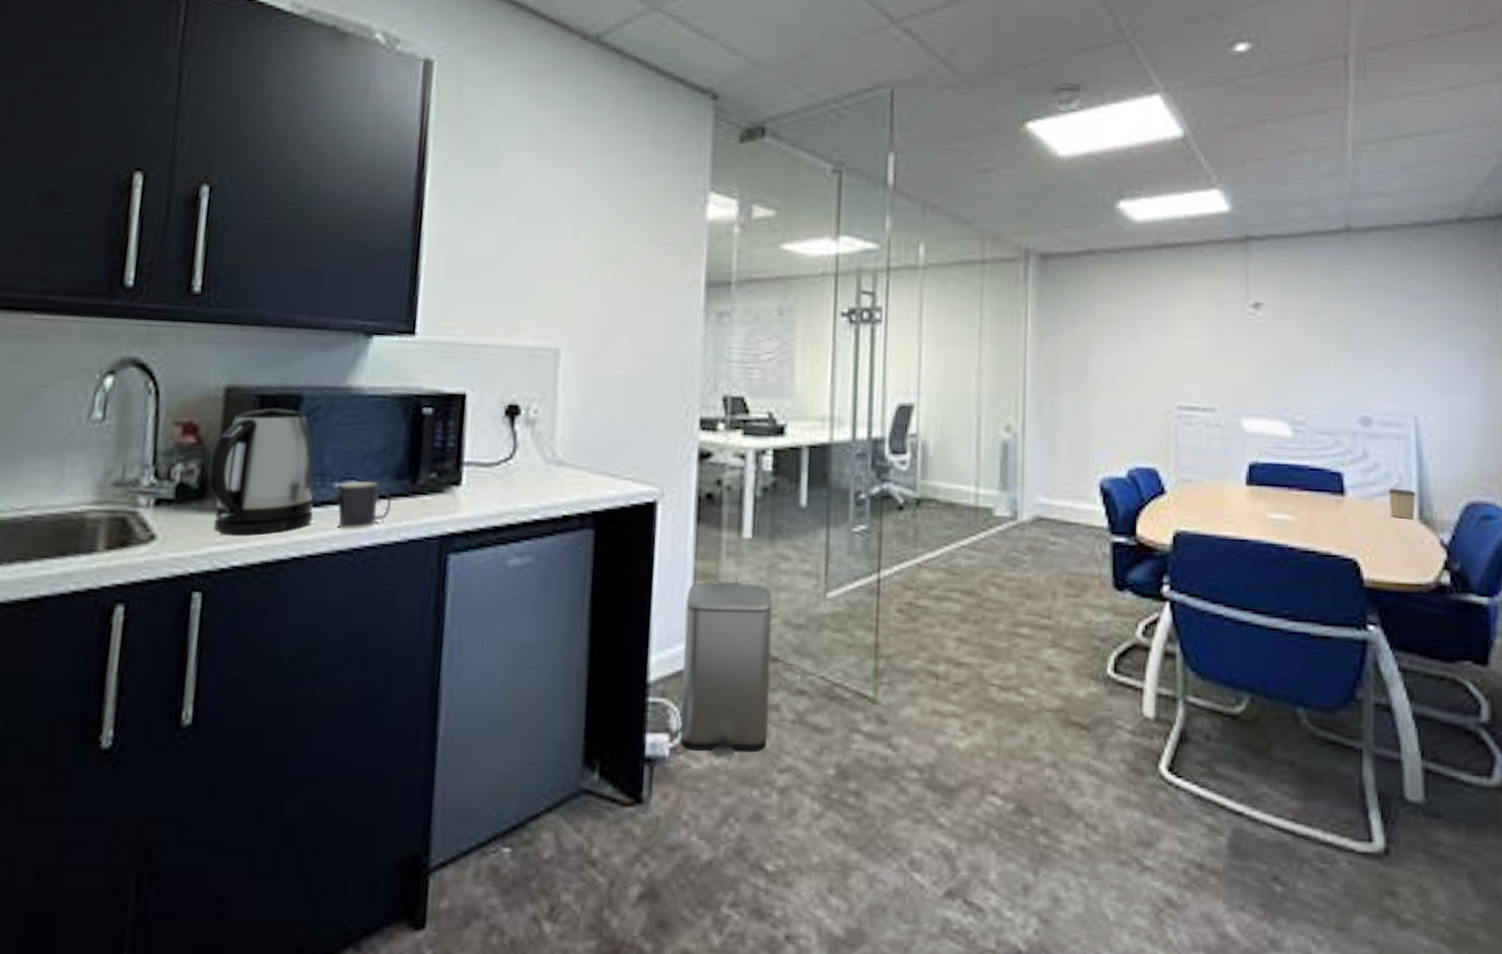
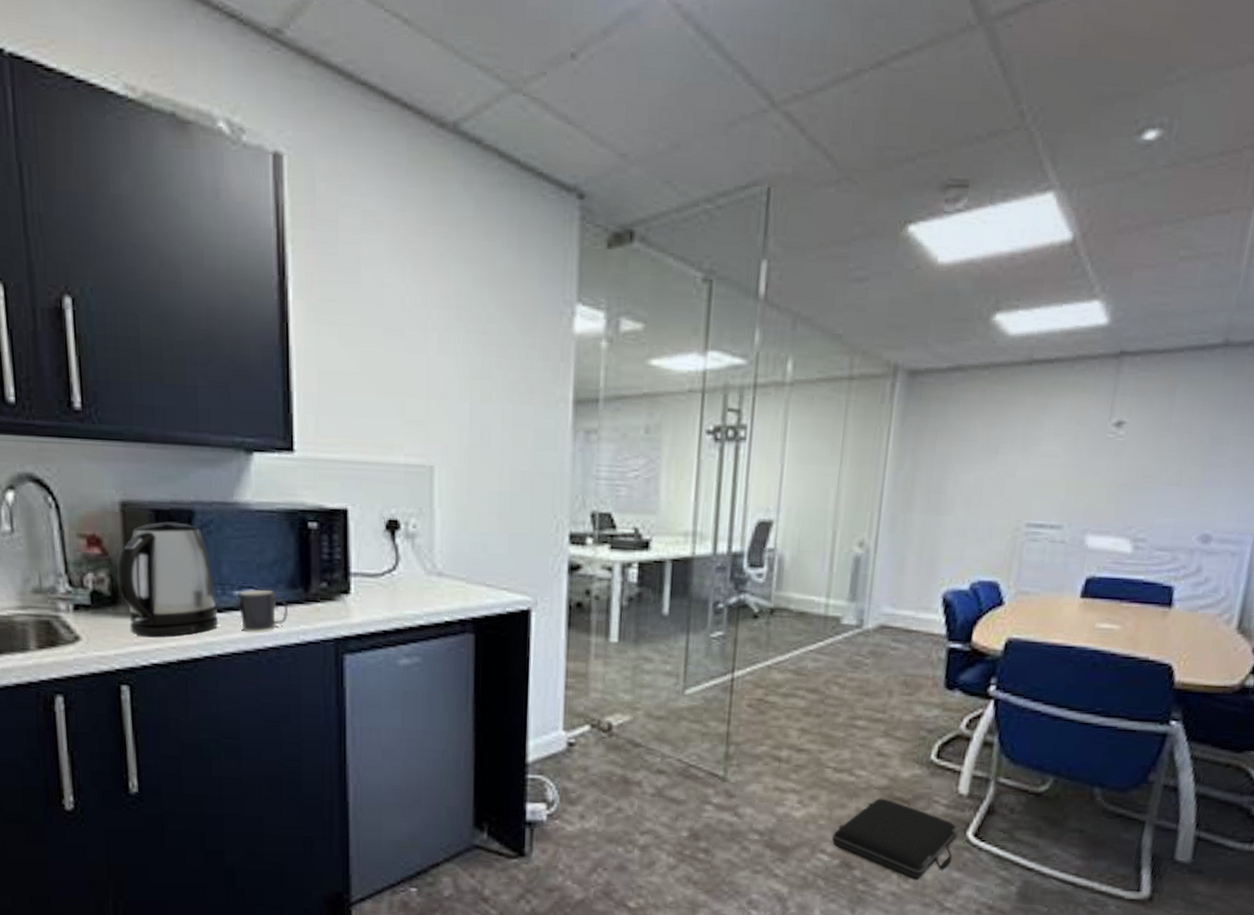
pedal bin: present [680,582,772,759] -> none [555,680,636,823]
briefcase: none [1004,723,1151,829] -> present [832,798,960,880]
cup: present [1388,488,1416,519] -> none [1211,601,1240,629]

